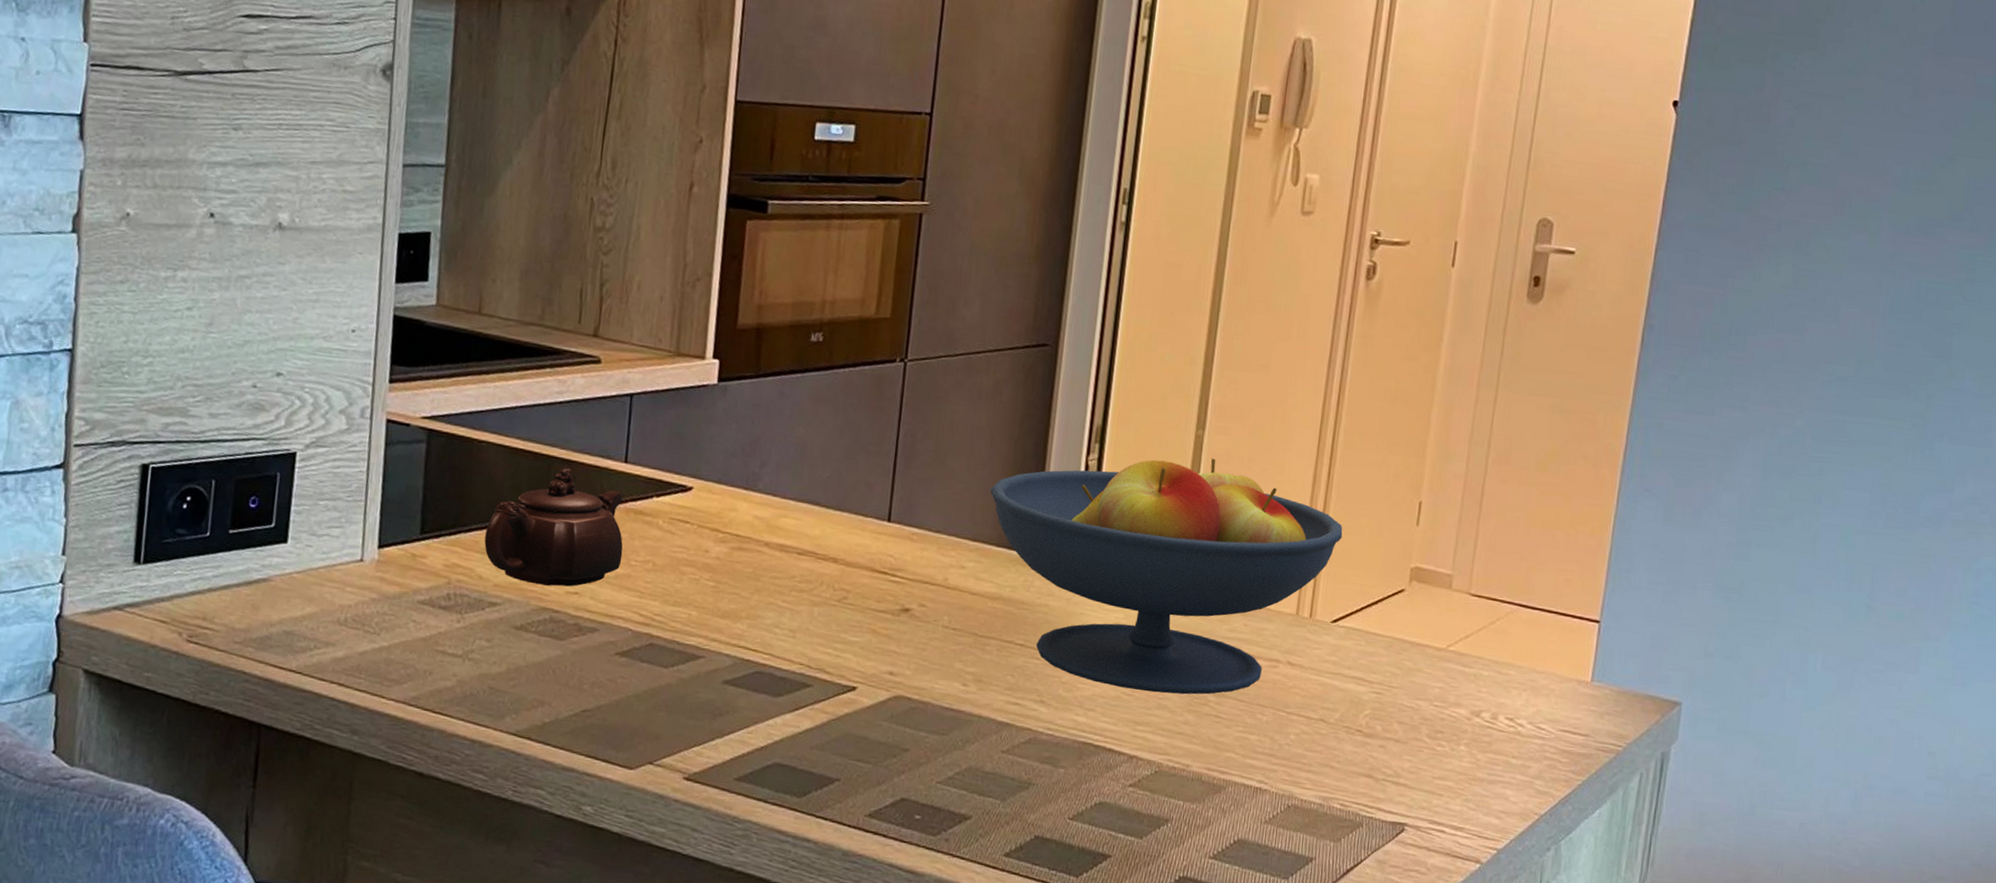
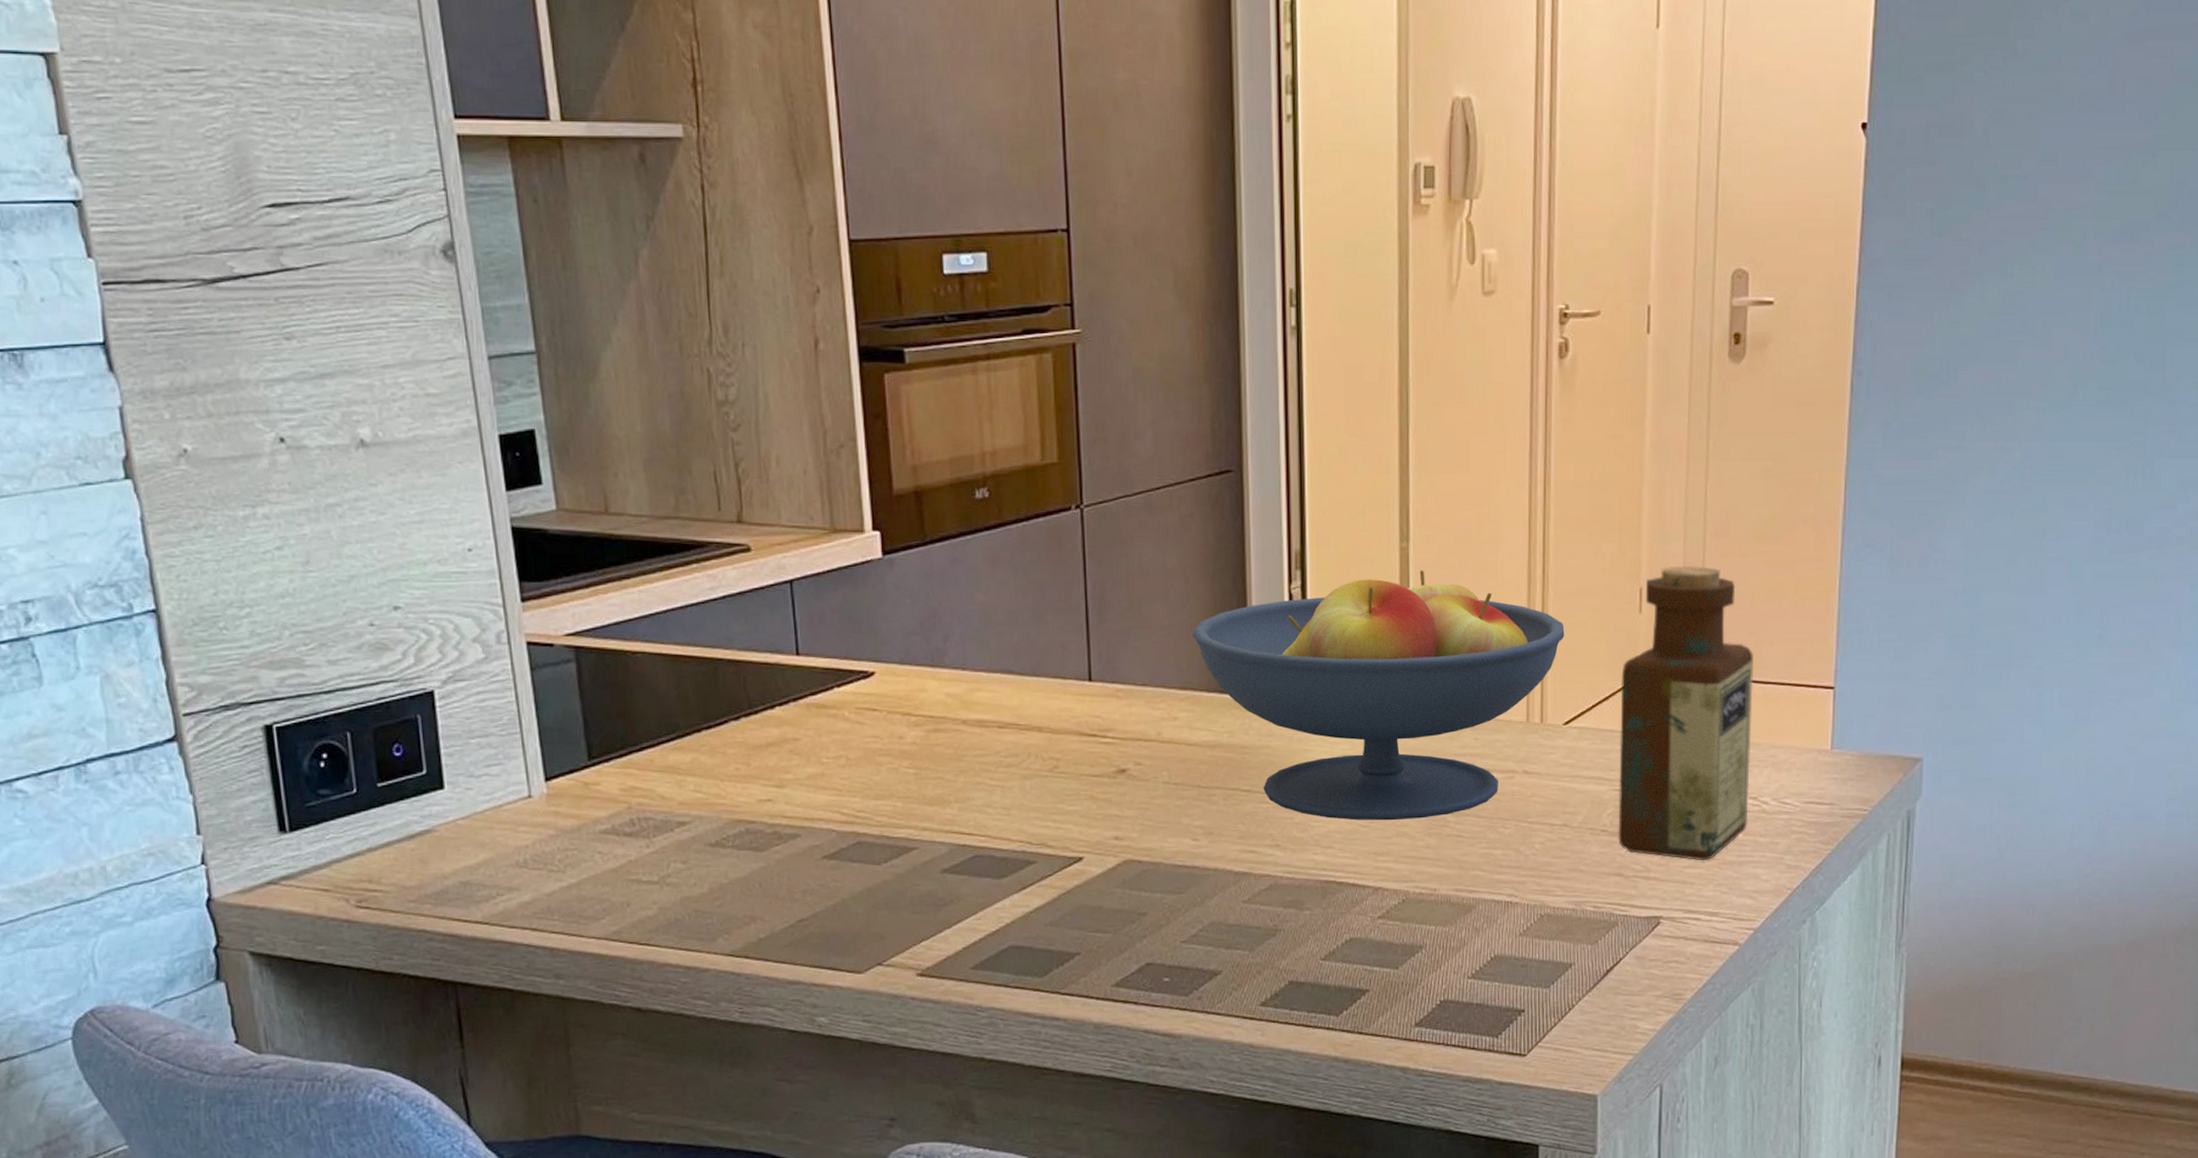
teapot: present [484,468,623,587] -> none [659,669,812,797]
bottle: none [1372,485,1523,775] -> present [1618,565,1754,861]

